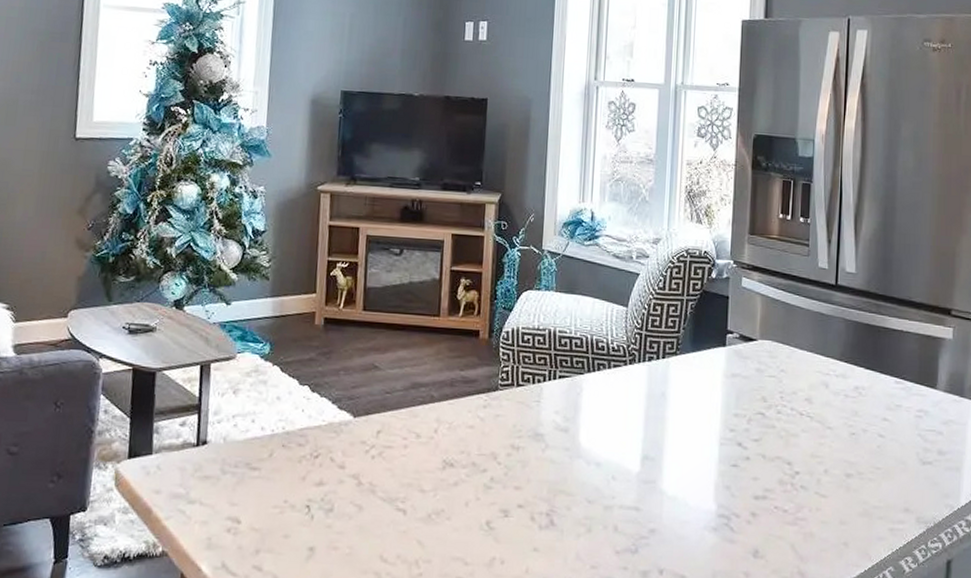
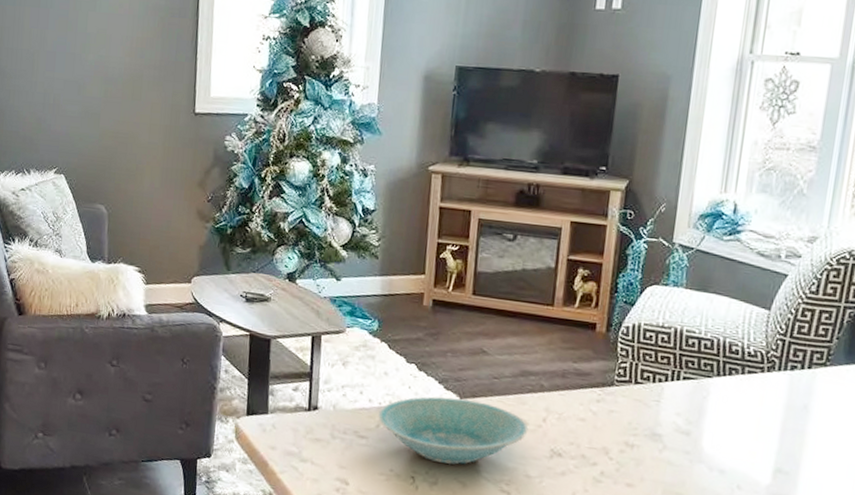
bowl: none [271,417,421,487] -> present [378,396,529,465]

